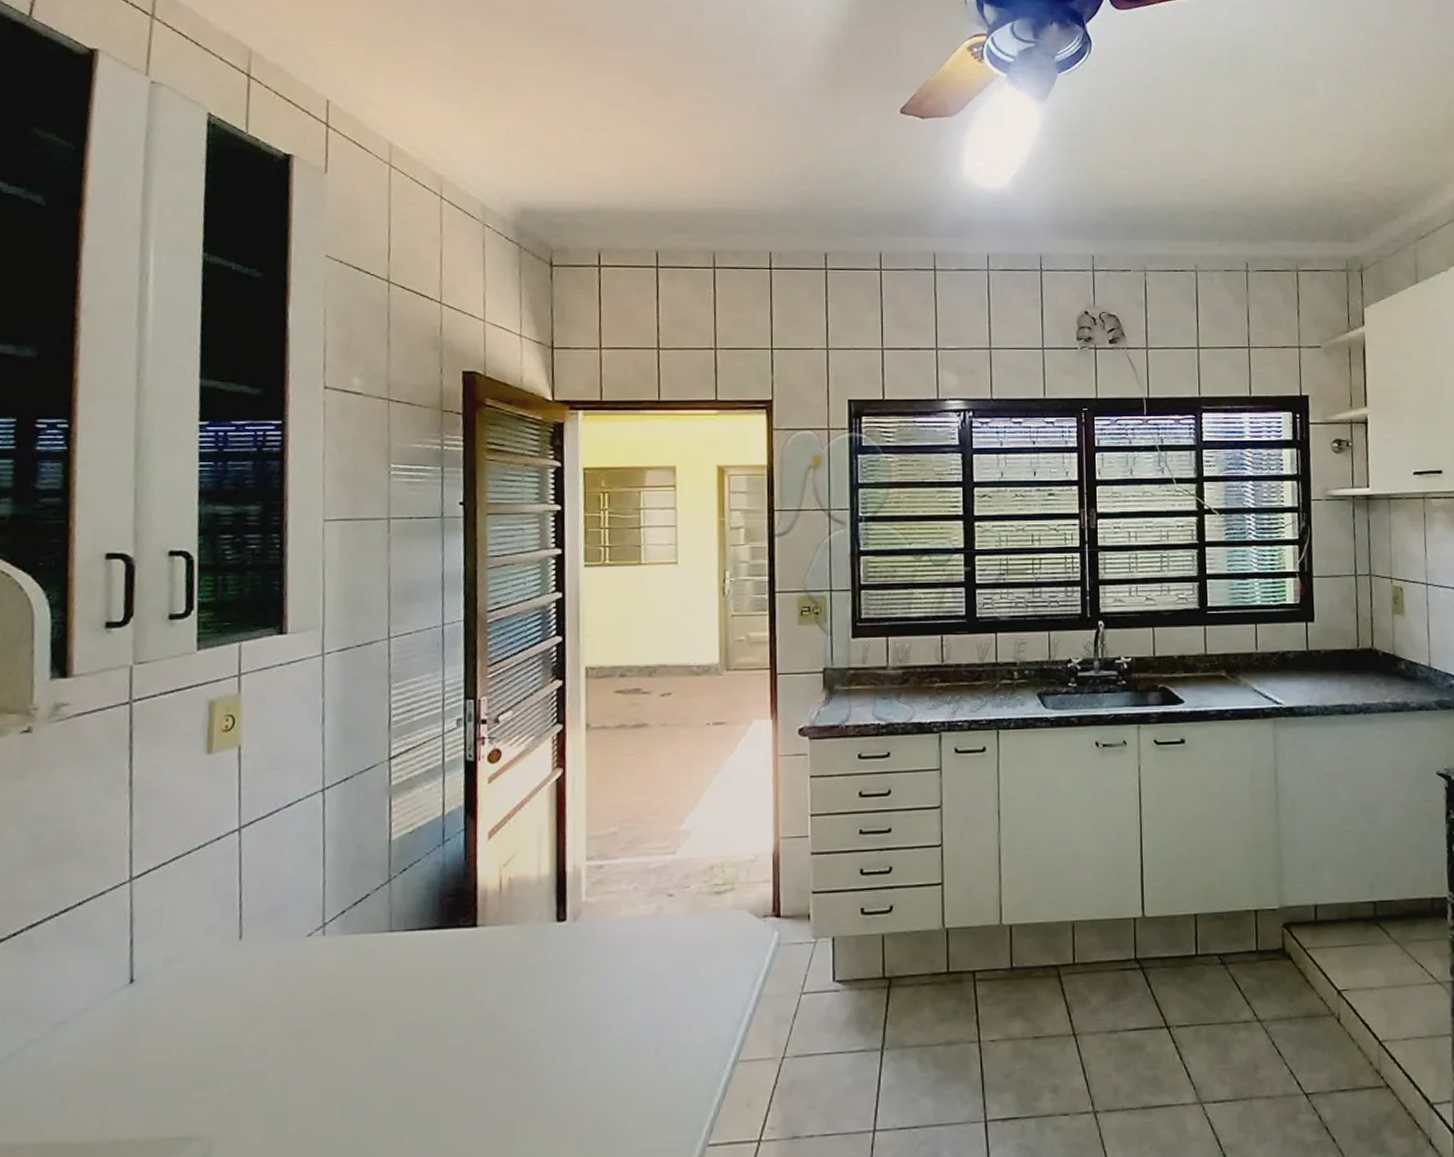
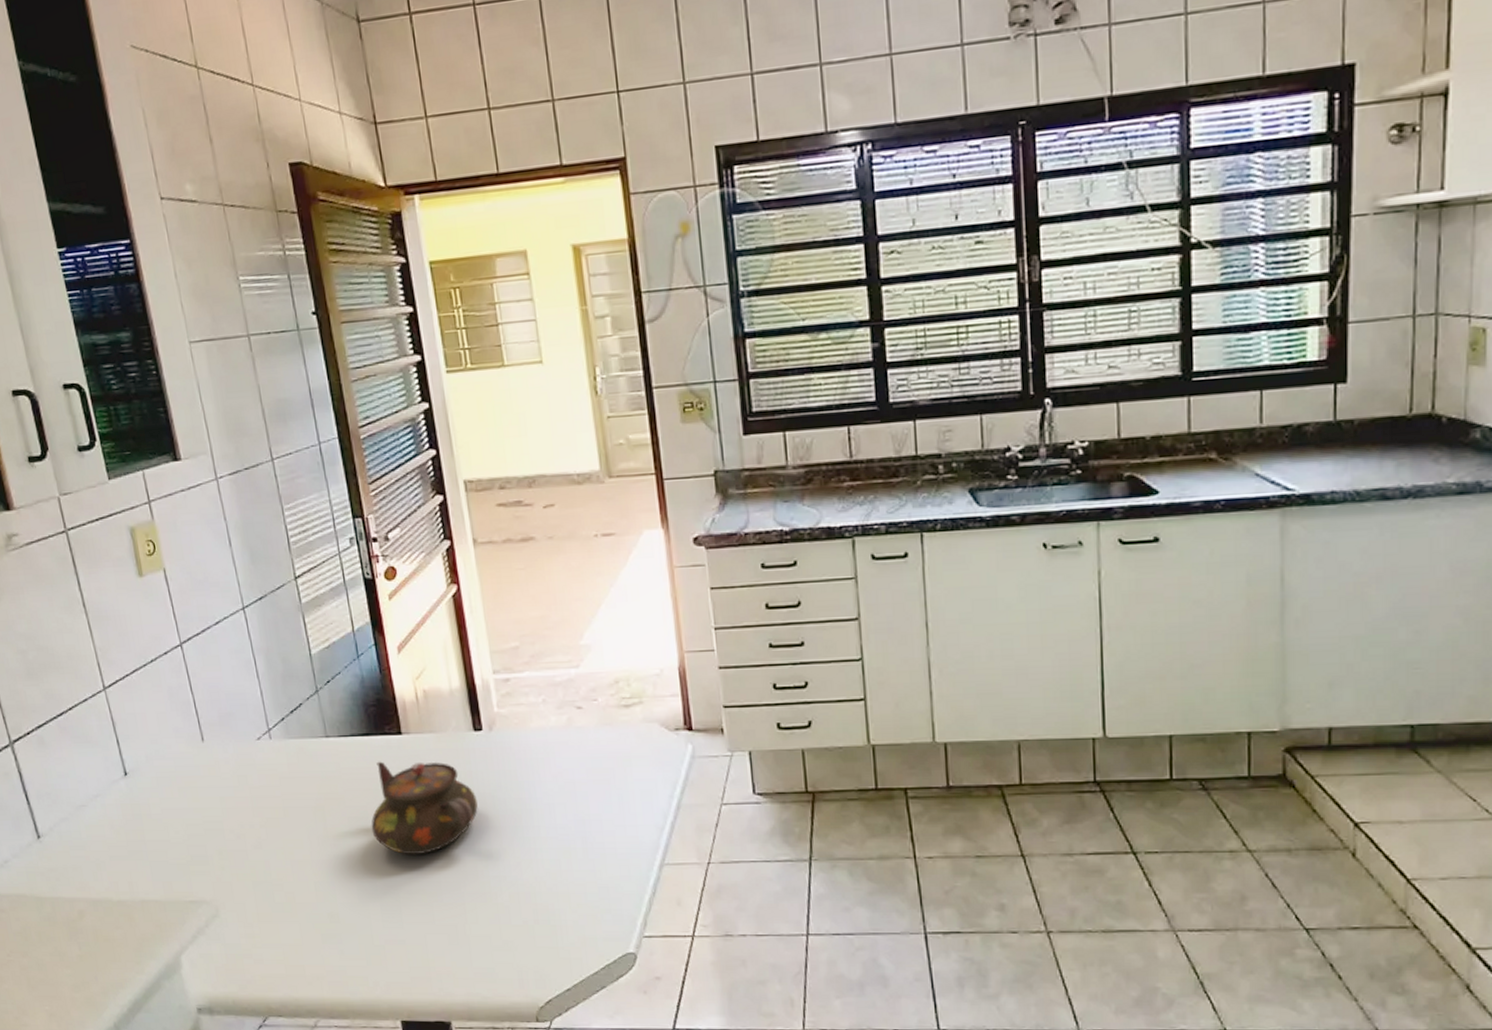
teapot: none [423,957,549,1066] -> present [371,761,478,855]

